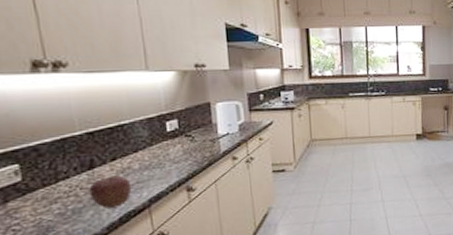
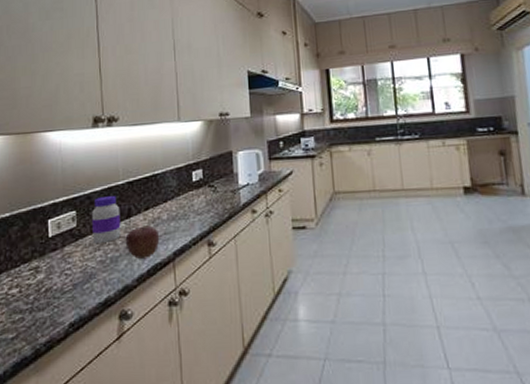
jar: none [42,147,83,196] -> present [92,196,121,243]

